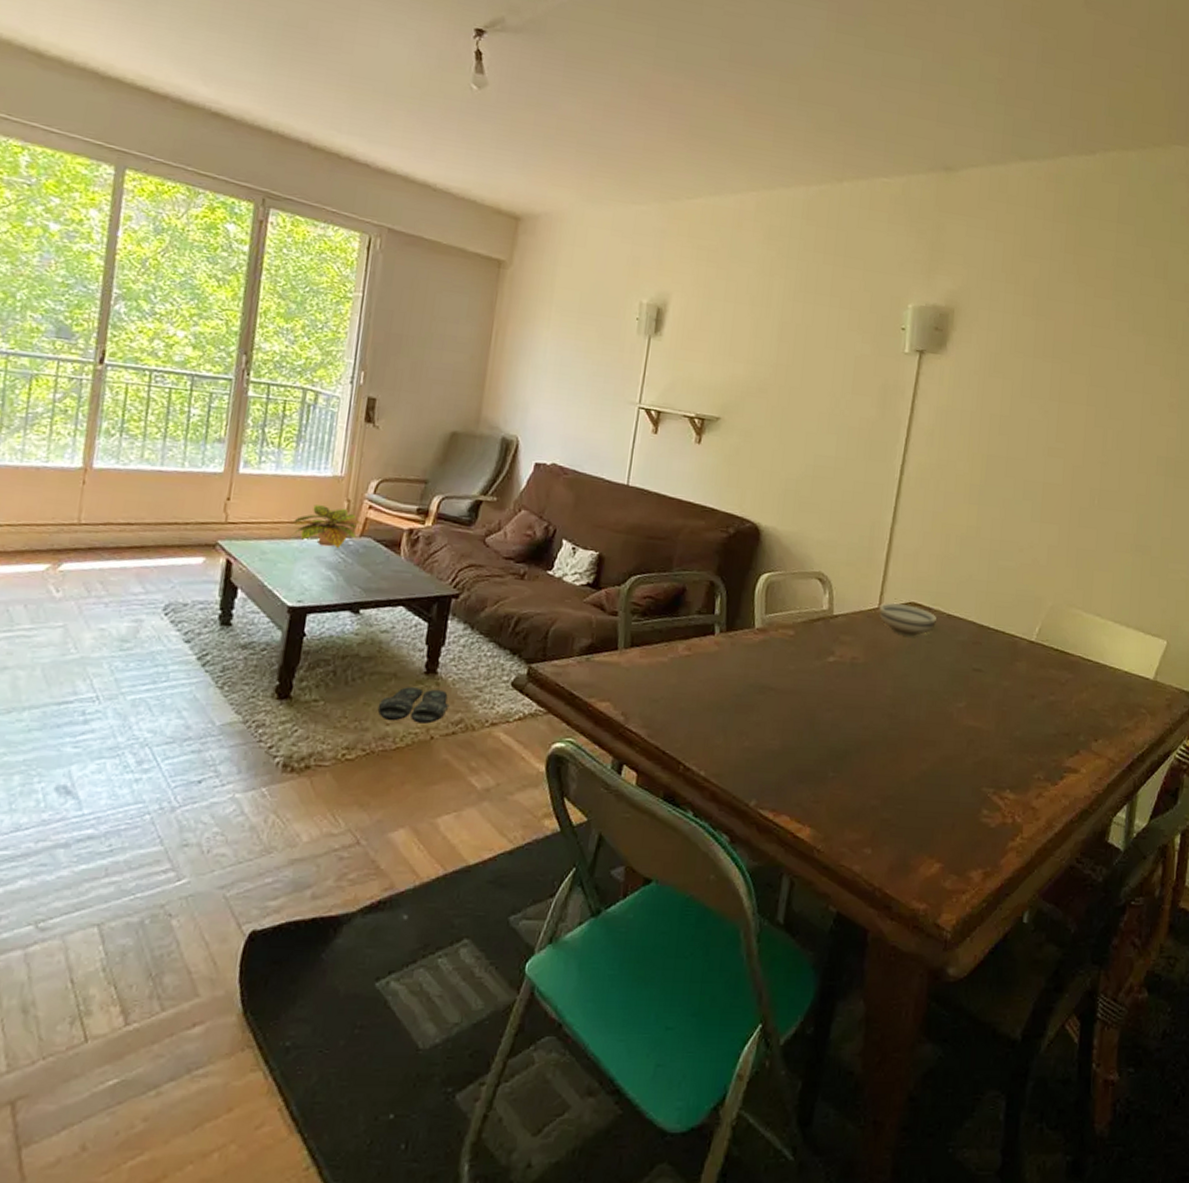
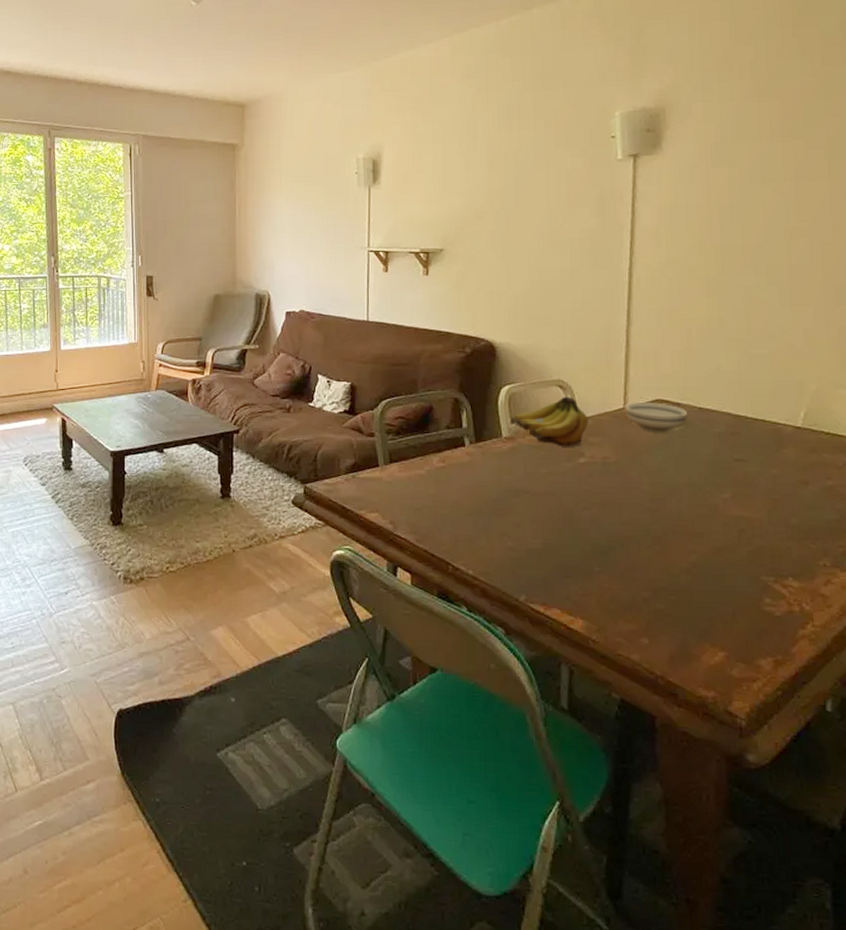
plant: present [293,505,362,548] -> none [105,368,156,401]
slippers: present [379,687,450,724] -> none [189,510,244,539]
fruit: none [765,590,844,645] -> present [510,396,589,448]

